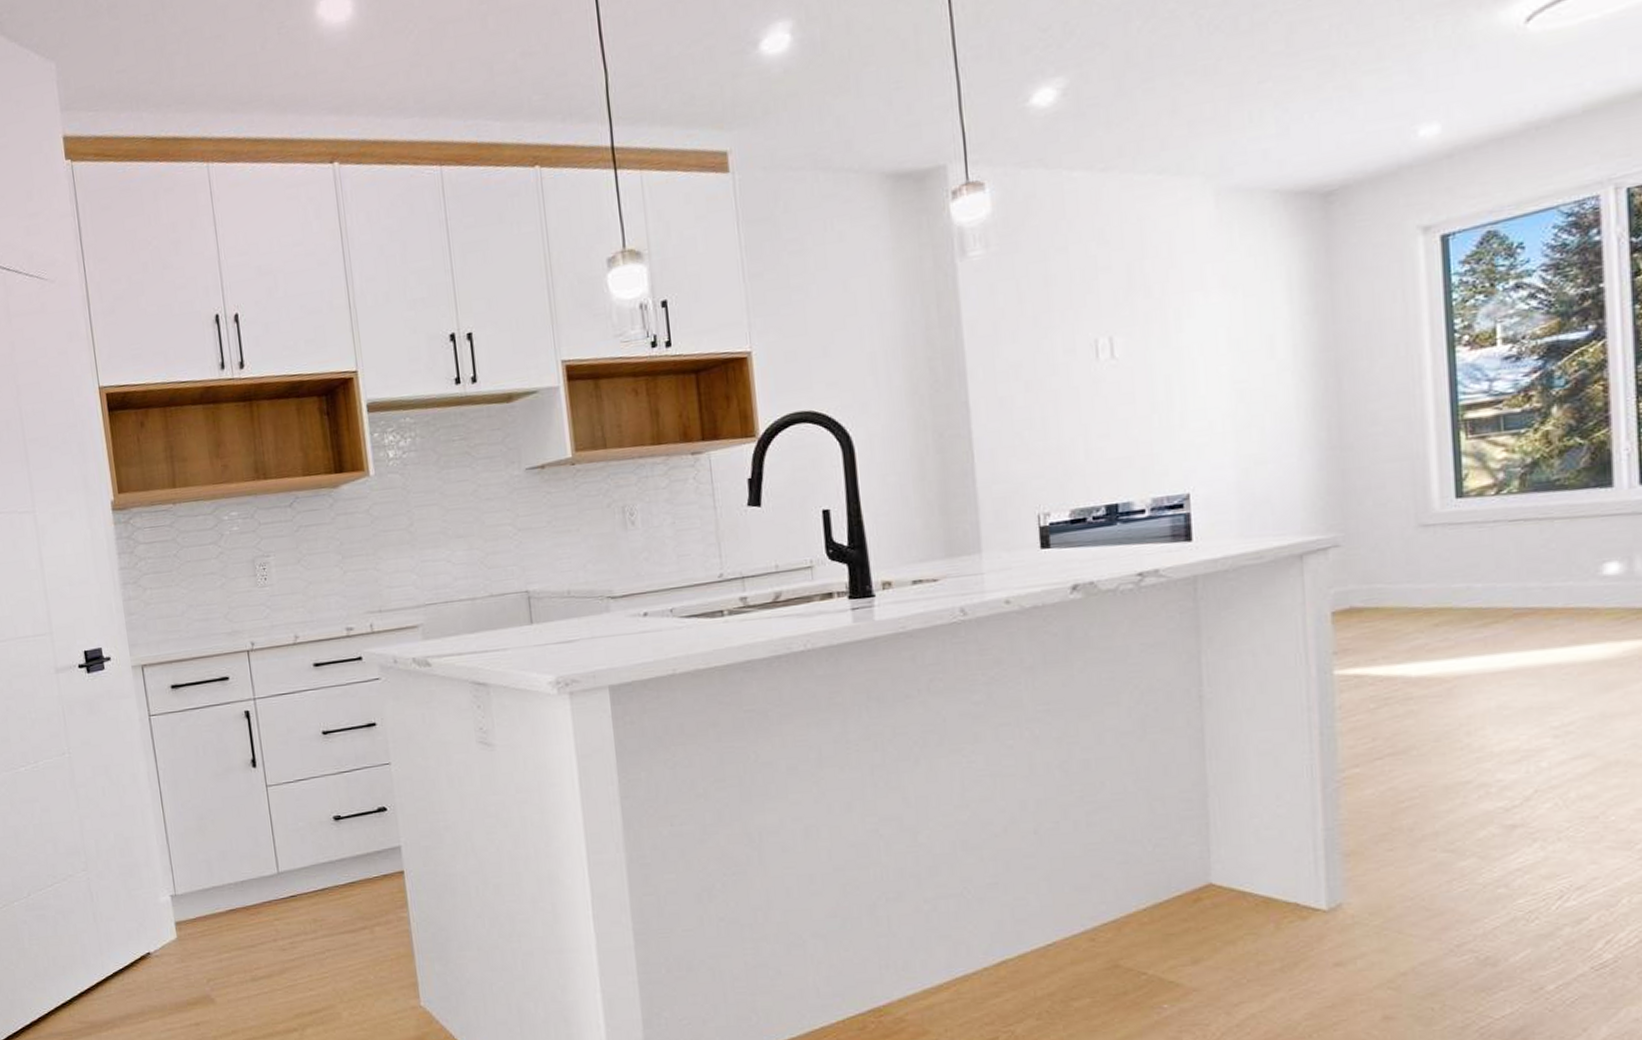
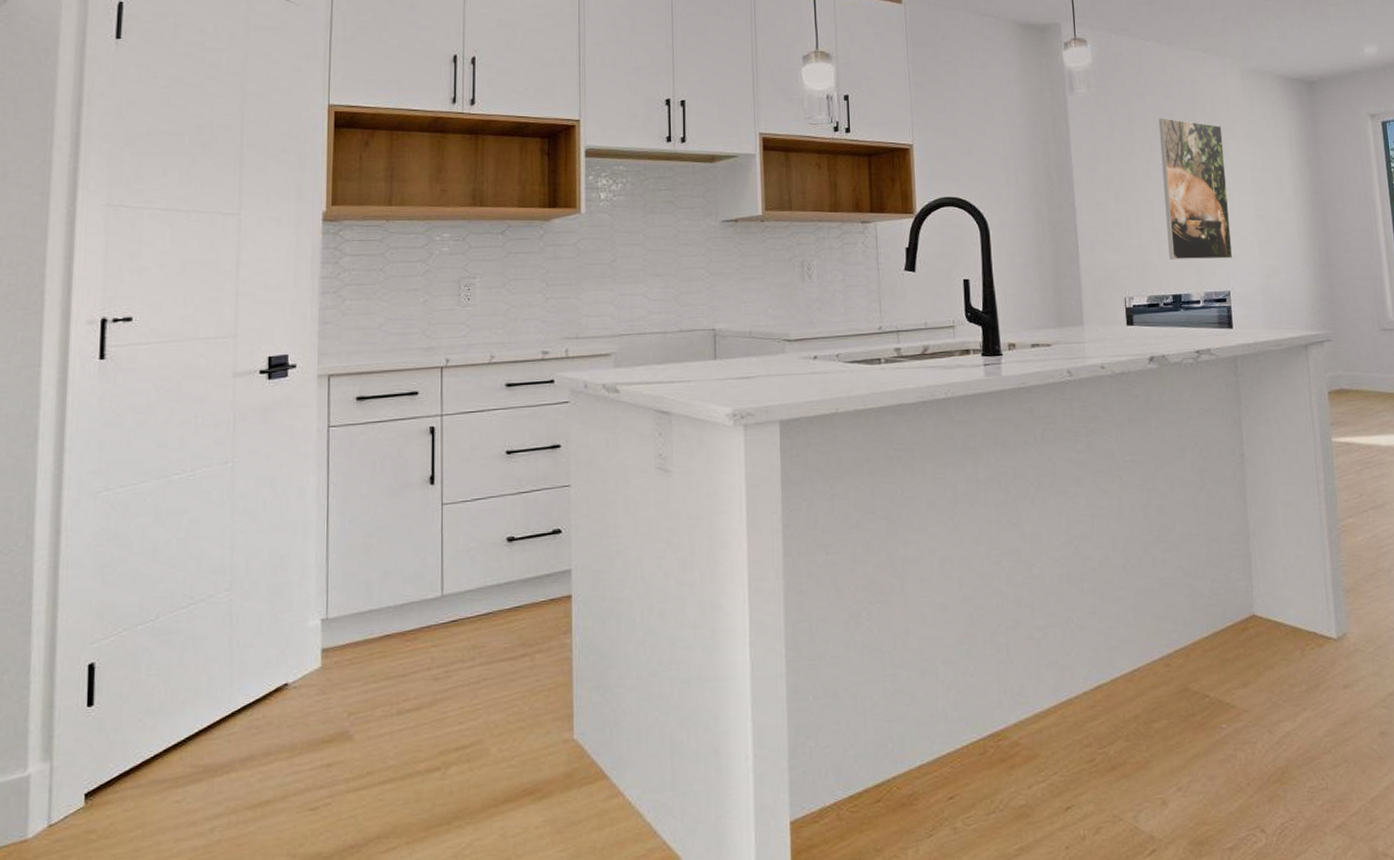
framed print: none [1088,273,1196,461] -> present [1158,118,1233,260]

